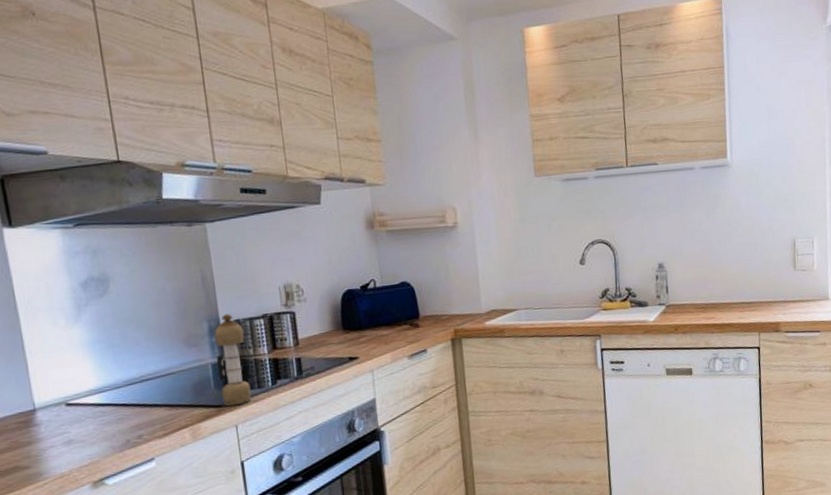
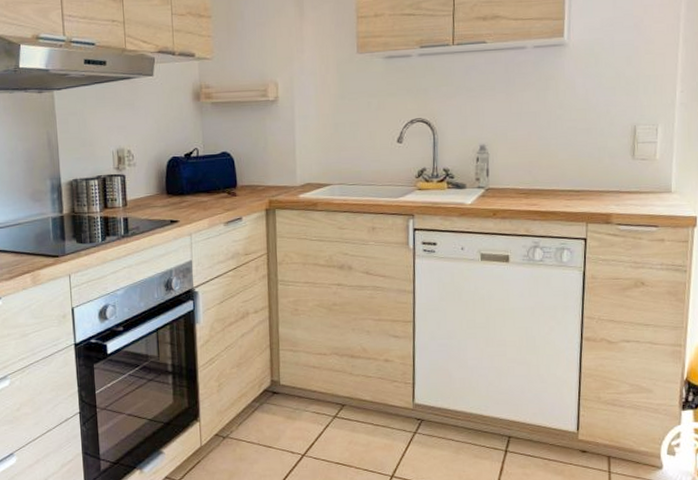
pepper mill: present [214,313,252,407] -> none [55,173,84,257]

